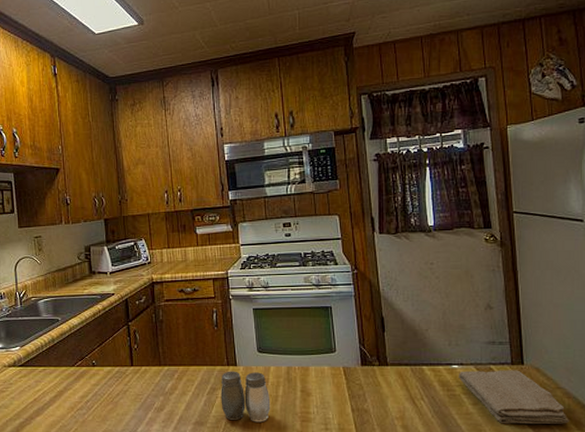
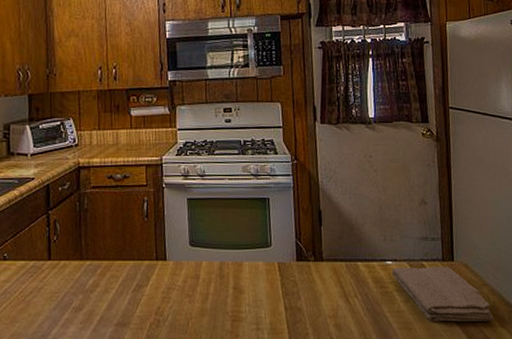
salt and pepper shaker: present [220,371,271,423] -> none [147,266,201,323]

